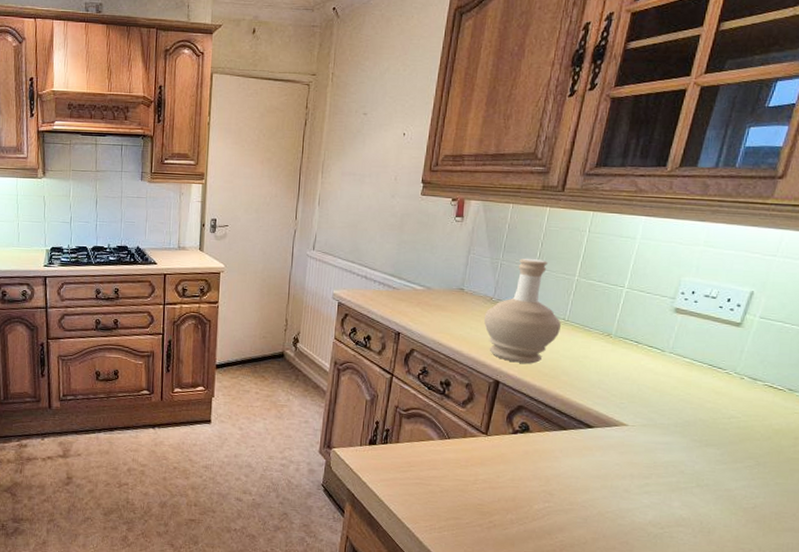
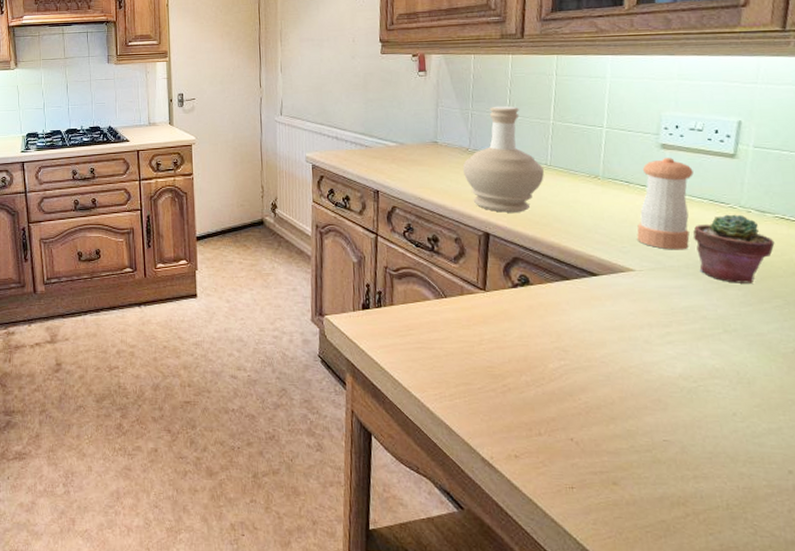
pepper shaker: none [636,322,700,410] -> present [637,158,694,250]
potted succulent: none [686,379,759,444] -> present [693,214,775,283]

